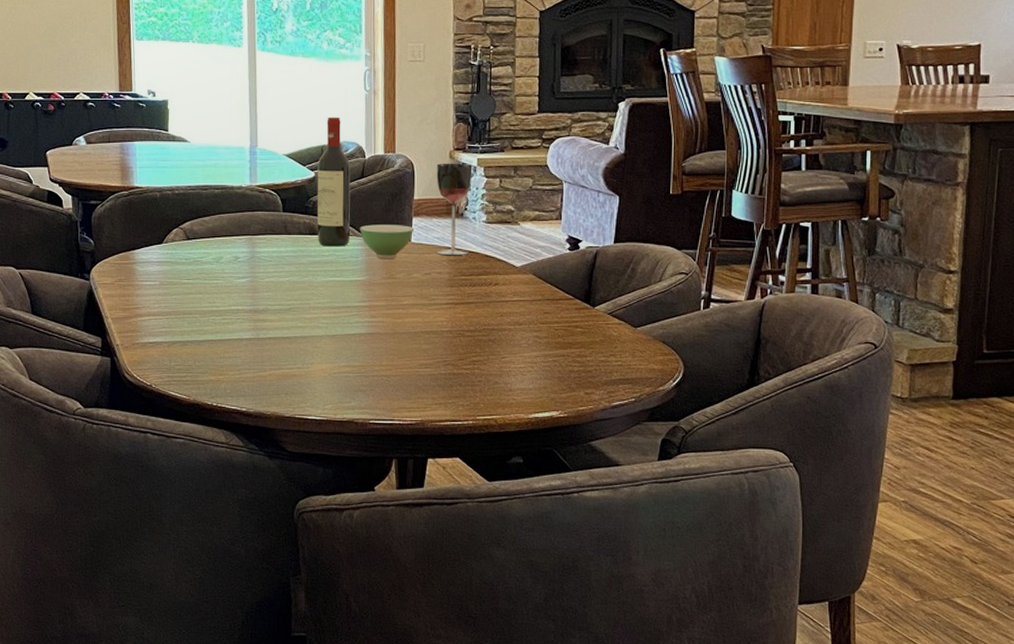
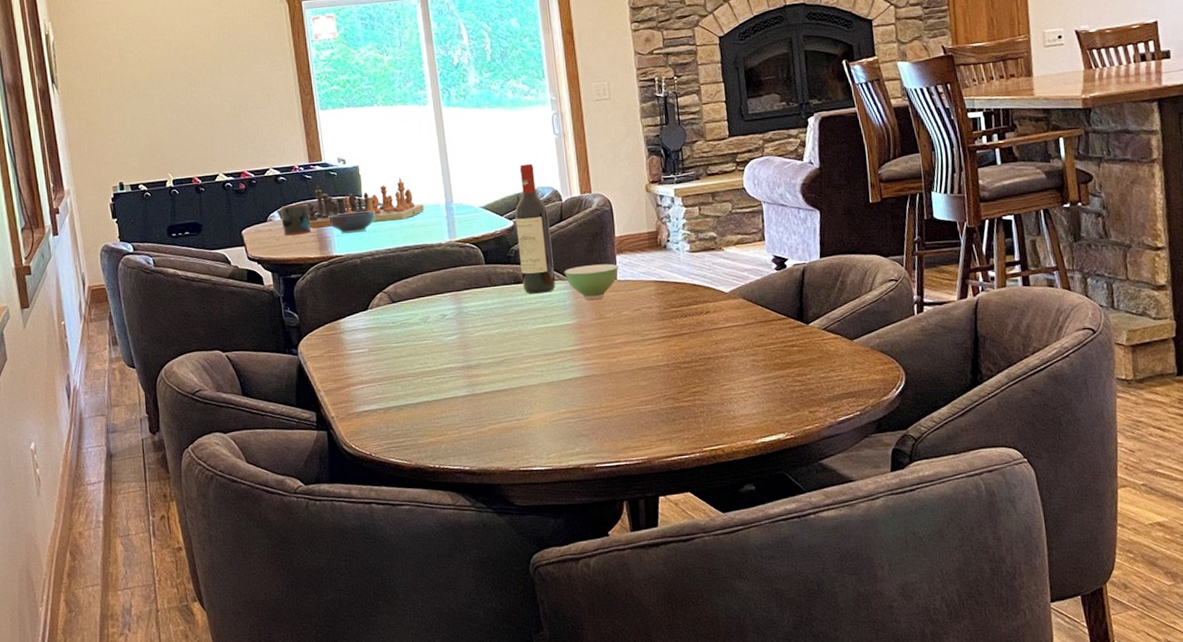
mug: none [86,132,115,162] -> present [280,204,311,236]
chess set: none [113,116,229,159] -> present [307,178,425,229]
bowl: none [133,145,180,166] -> present [328,210,376,233]
wineglass: present [436,163,473,255] -> none [634,195,677,289]

